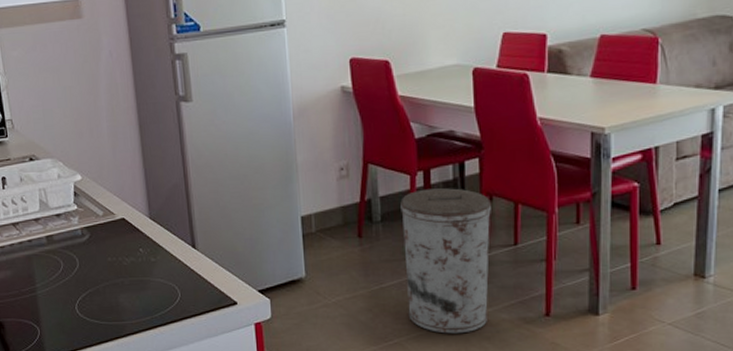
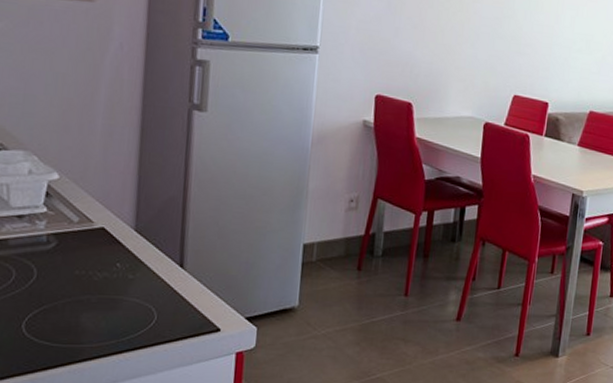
trash can: present [400,188,491,334] -> none [394,229,483,370]

